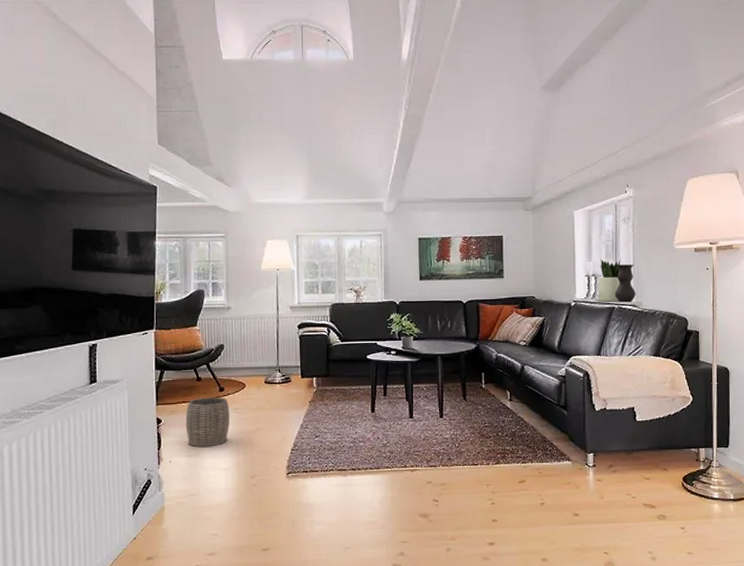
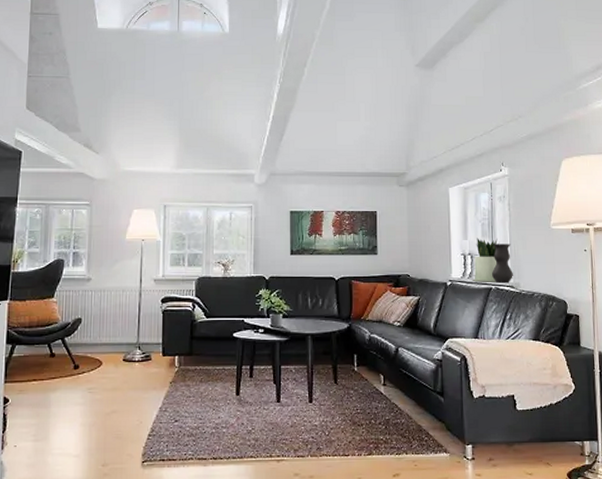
woven basket: present [185,397,230,448] -> none [34,375,84,431]

